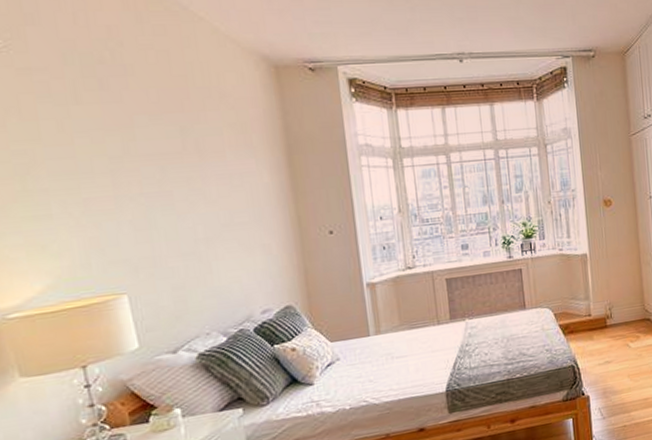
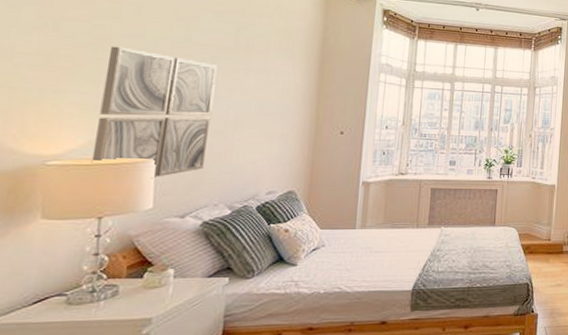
wall art: none [40,172,183,316] -> present [91,46,218,179]

